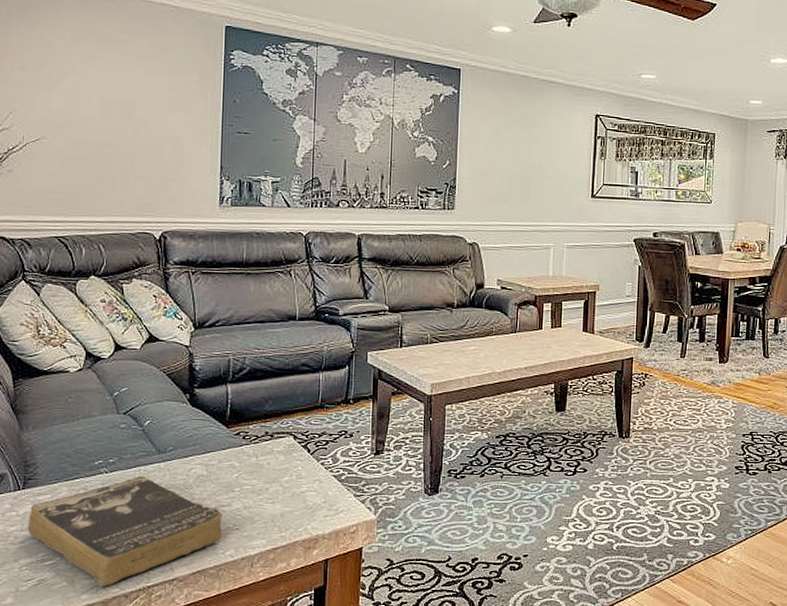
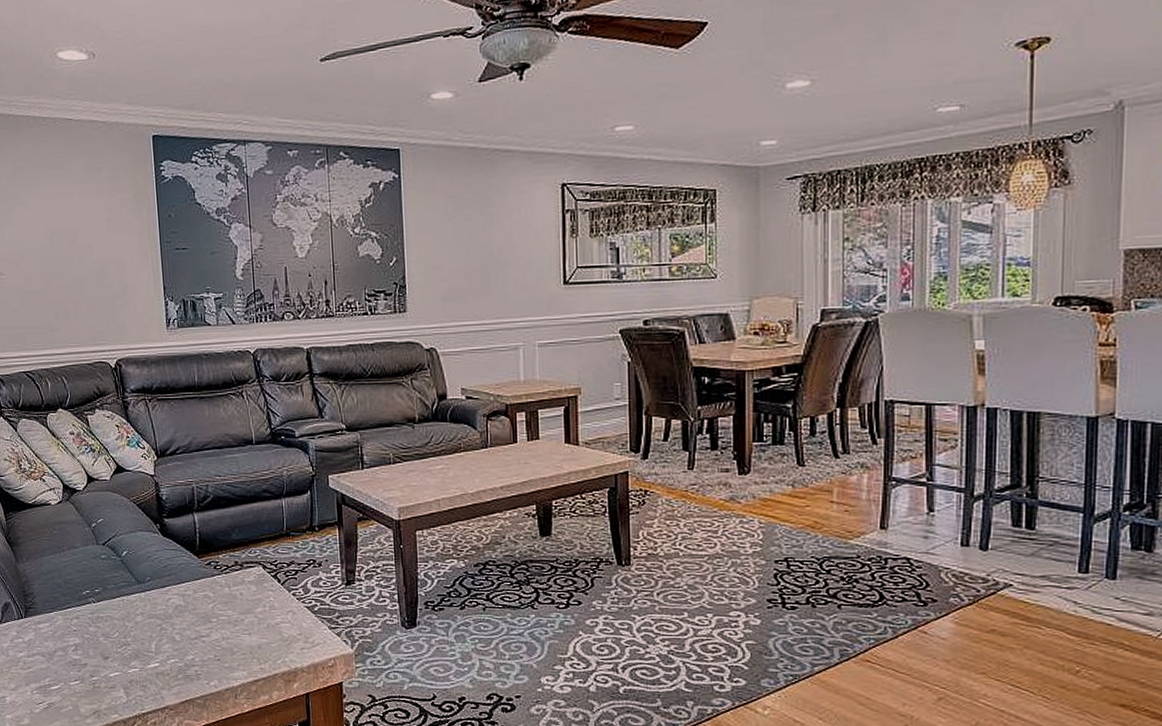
book: present [27,476,223,587] -> none [33,606,204,713]

